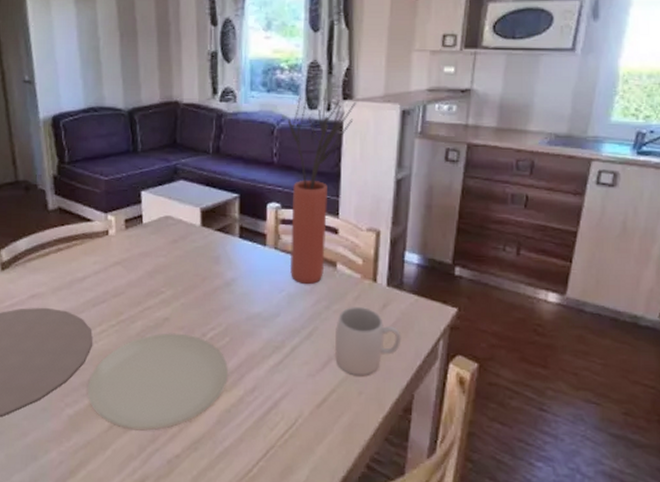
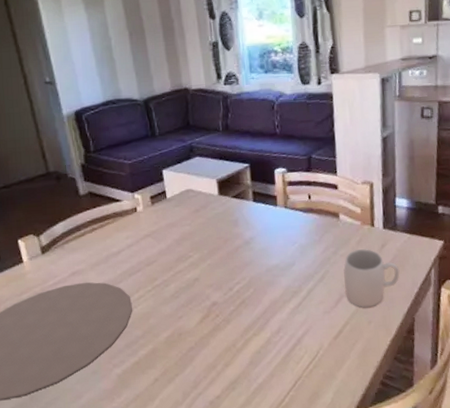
plate: present [87,333,228,431] -> none [131,290,255,380]
vase: present [288,88,356,284] -> none [285,65,342,235]

